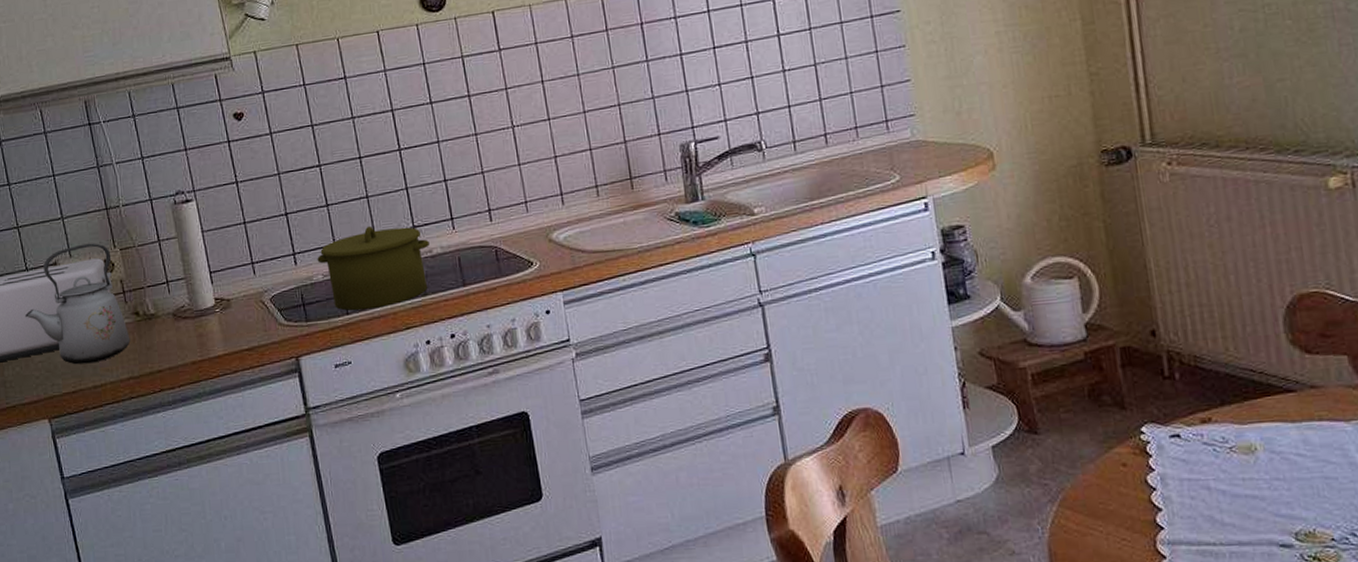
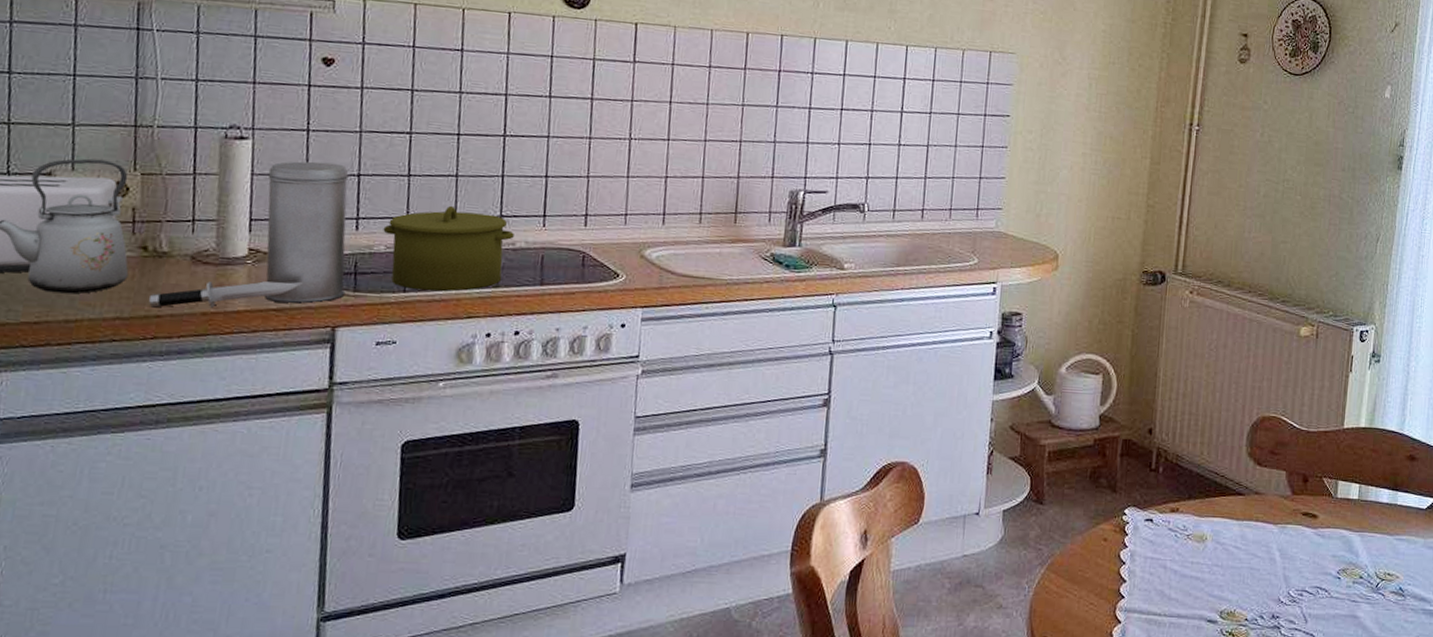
knife: none [150,321,263,364] -> present [149,281,303,309]
canister: none [214,207,300,343] -> present [263,161,349,304]

